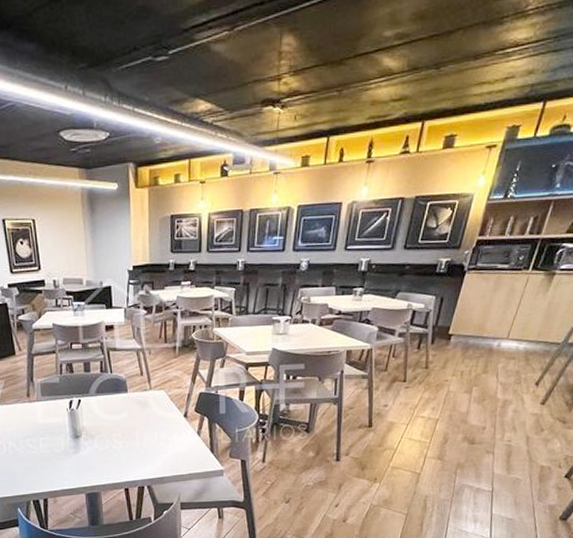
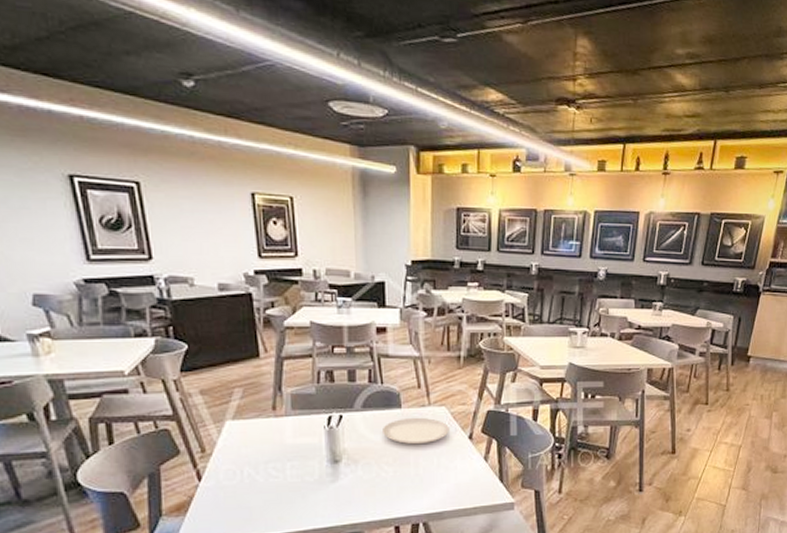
plate: none [113,399,168,423] -> present [383,417,449,445]

